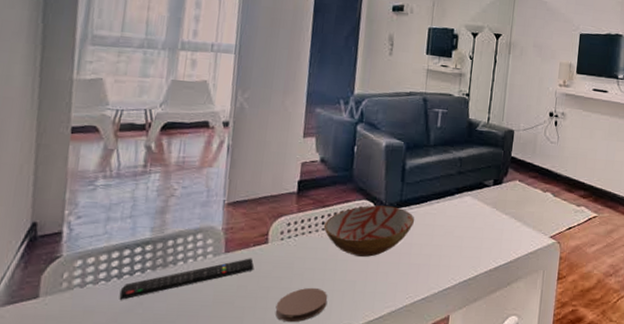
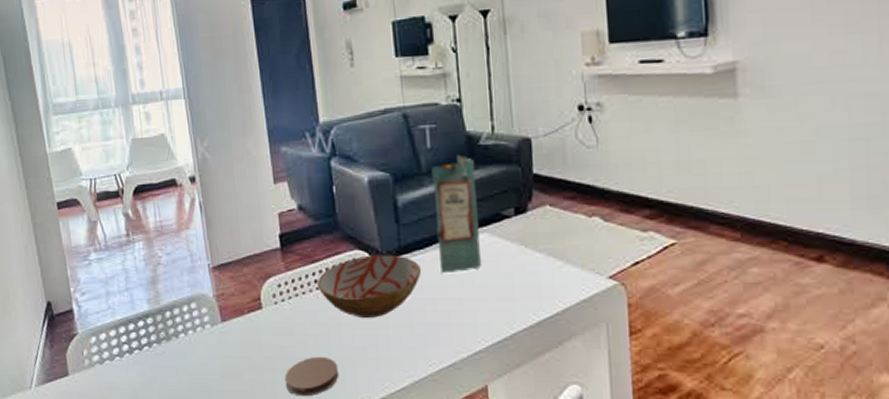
remote control: present [119,258,255,300] -> none [134,326,254,375]
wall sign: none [430,134,472,226] -> present [430,154,481,274]

